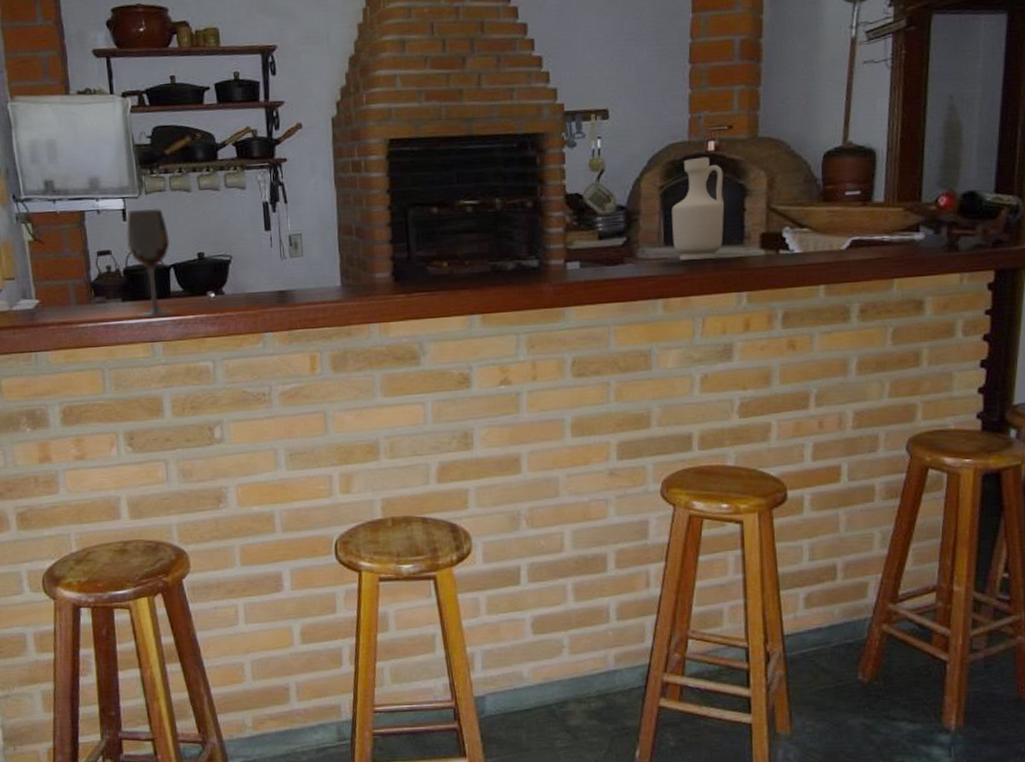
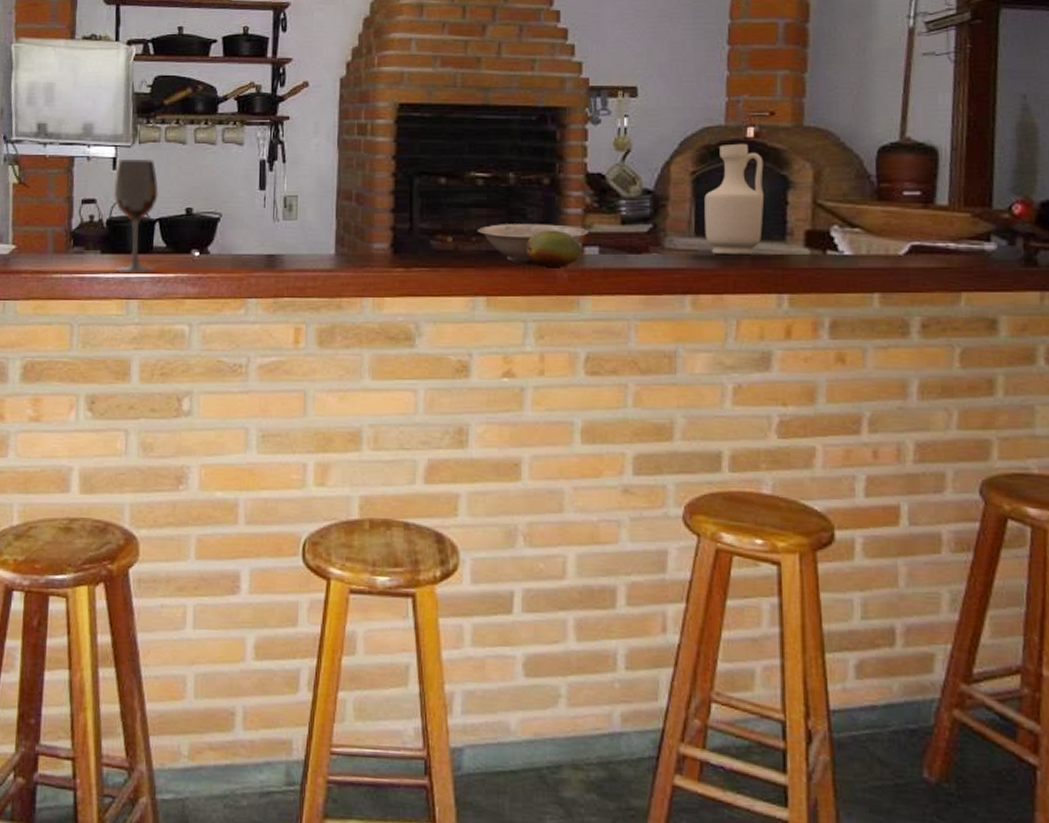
bowl: none [469,244,570,283] -> present [477,224,589,265]
fruit: none [514,249,564,284] -> present [525,230,581,267]

